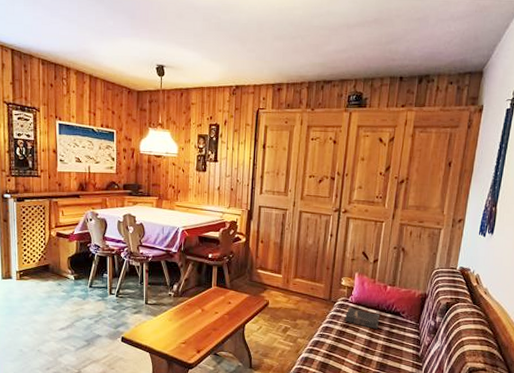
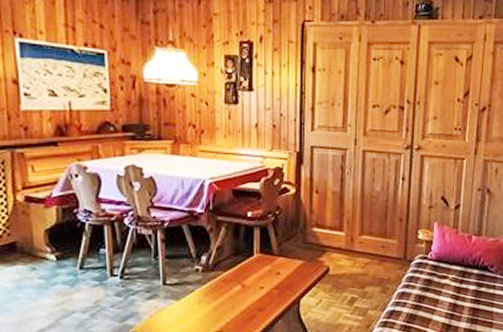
hardback book: present [345,307,379,329] -> none [425,266,465,289]

